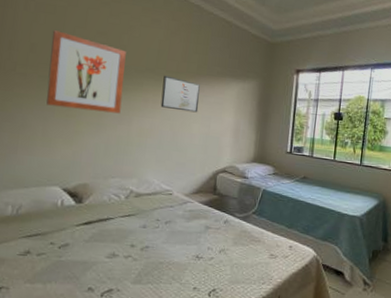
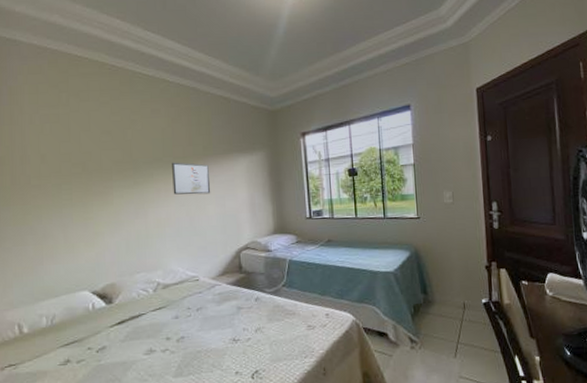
wall art: present [46,30,126,114] -> none [59,138,136,212]

